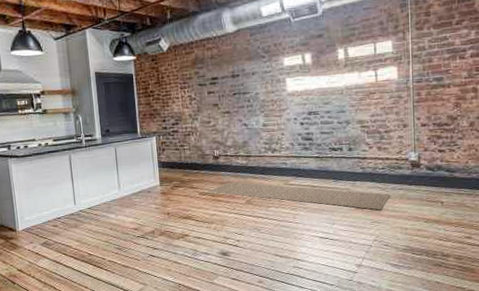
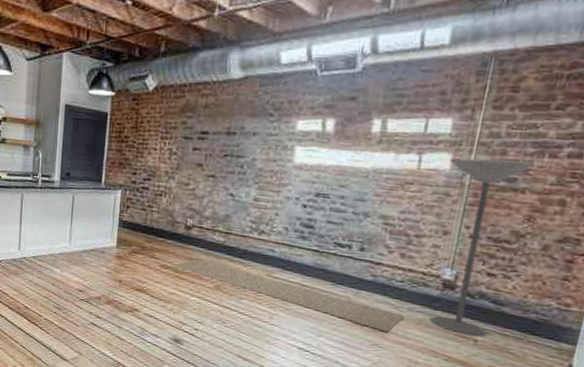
floor lamp: none [396,64,451,200] -> present [428,158,535,336]

